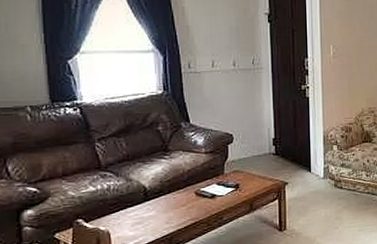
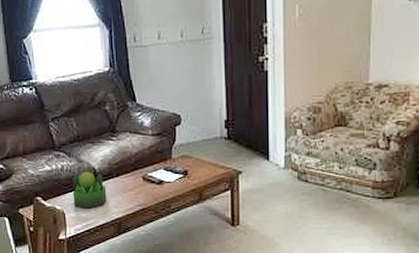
plant: none [120,190,158,227] -> present [72,171,107,209]

